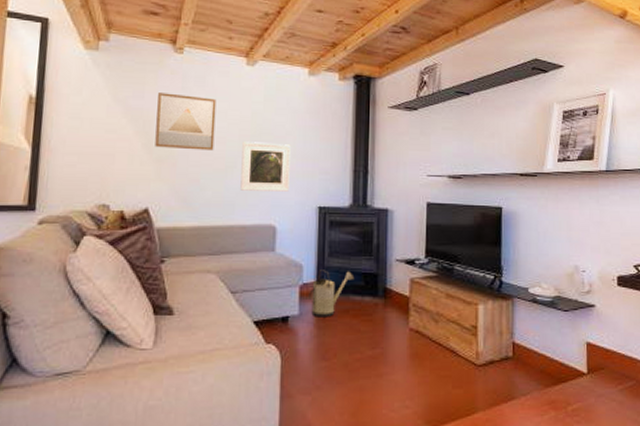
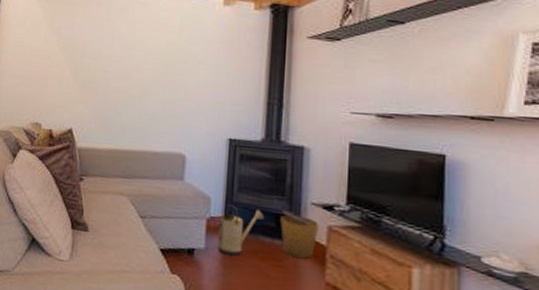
wall art: present [155,93,217,151] -> none [81,23,136,78]
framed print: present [240,141,291,192] -> none [153,70,203,121]
wooden bucket: none [369,270,403,310] -> present [280,211,320,259]

